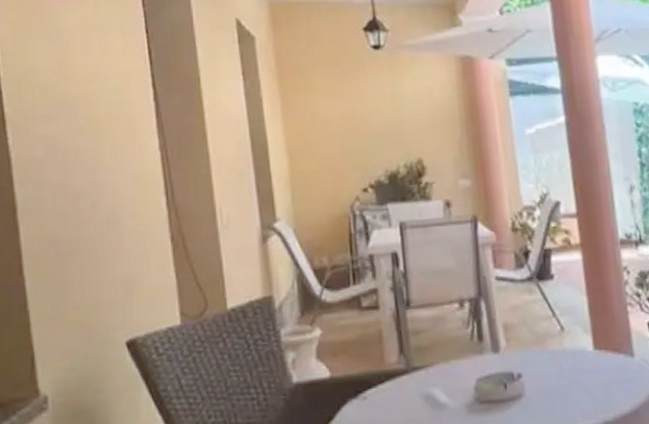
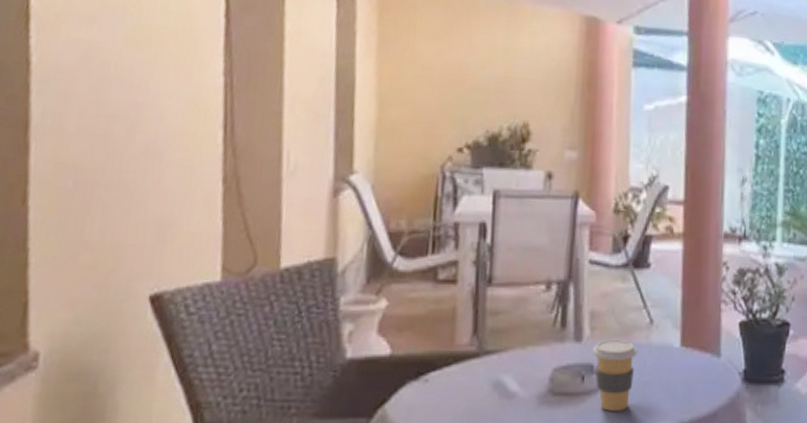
coffee cup: none [511,347,554,415] -> present [593,339,638,411]

